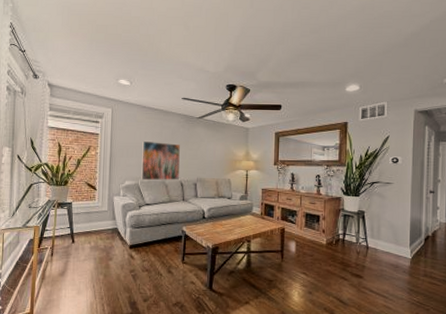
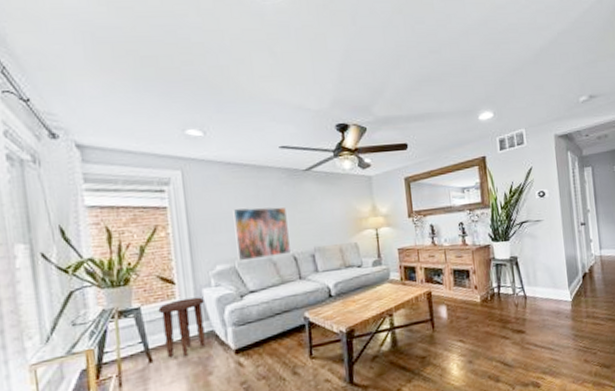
side table: none [83,201,114,244] -> present [158,297,206,358]

